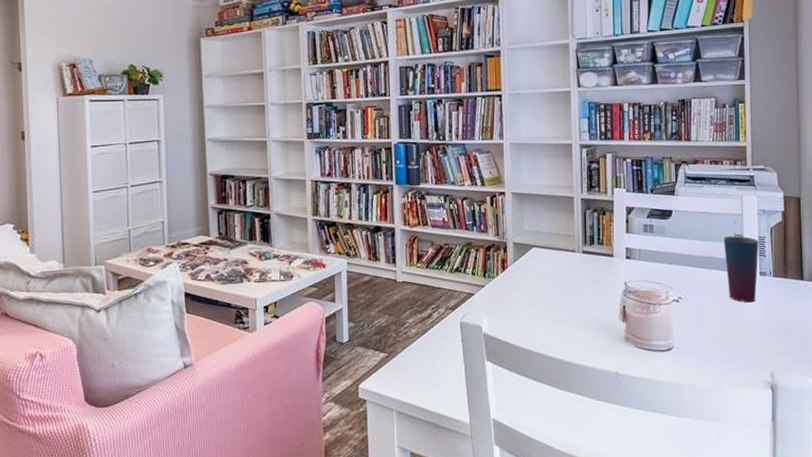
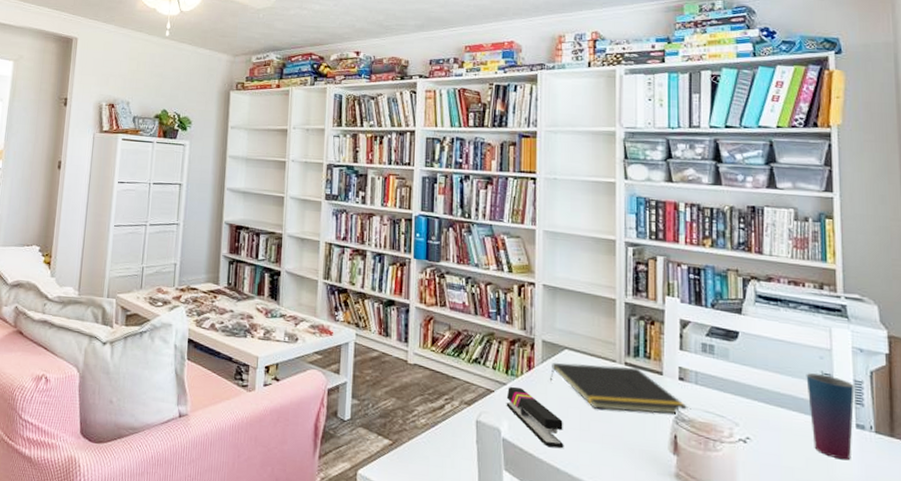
stapler: none [485,287,535,334] -> present [506,386,564,448]
notepad: none [521,254,634,295] -> present [550,363,688,414]

